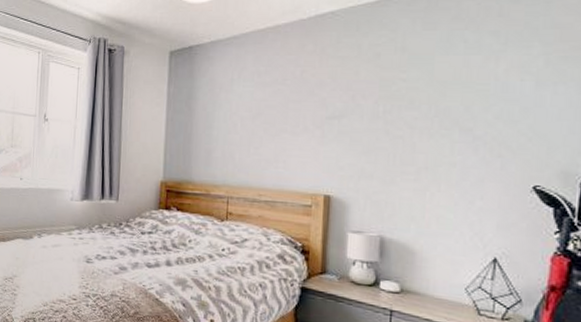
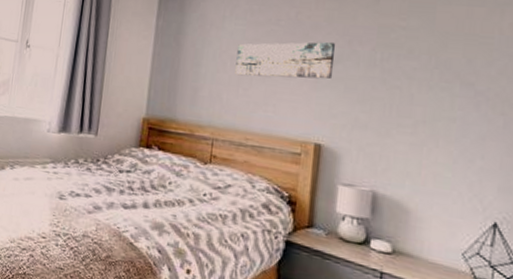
wall art: none [246,97,341,136] -> present [235,41,336,79]

